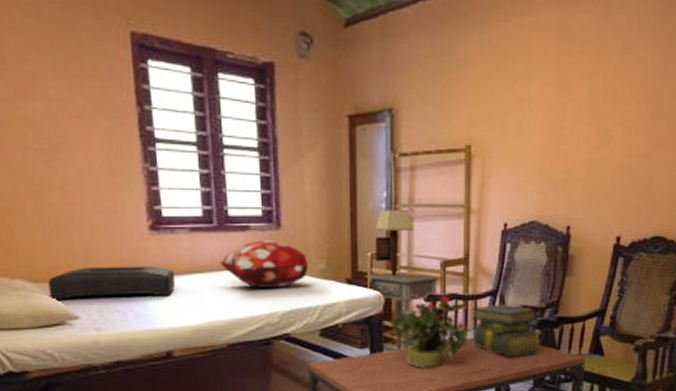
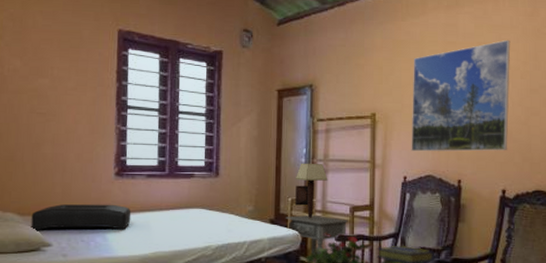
decorative pillow: present [219,240,309,288] -> none [168,186,240,225]
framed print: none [513,47,637,193] -> present [411,39,511,152]

